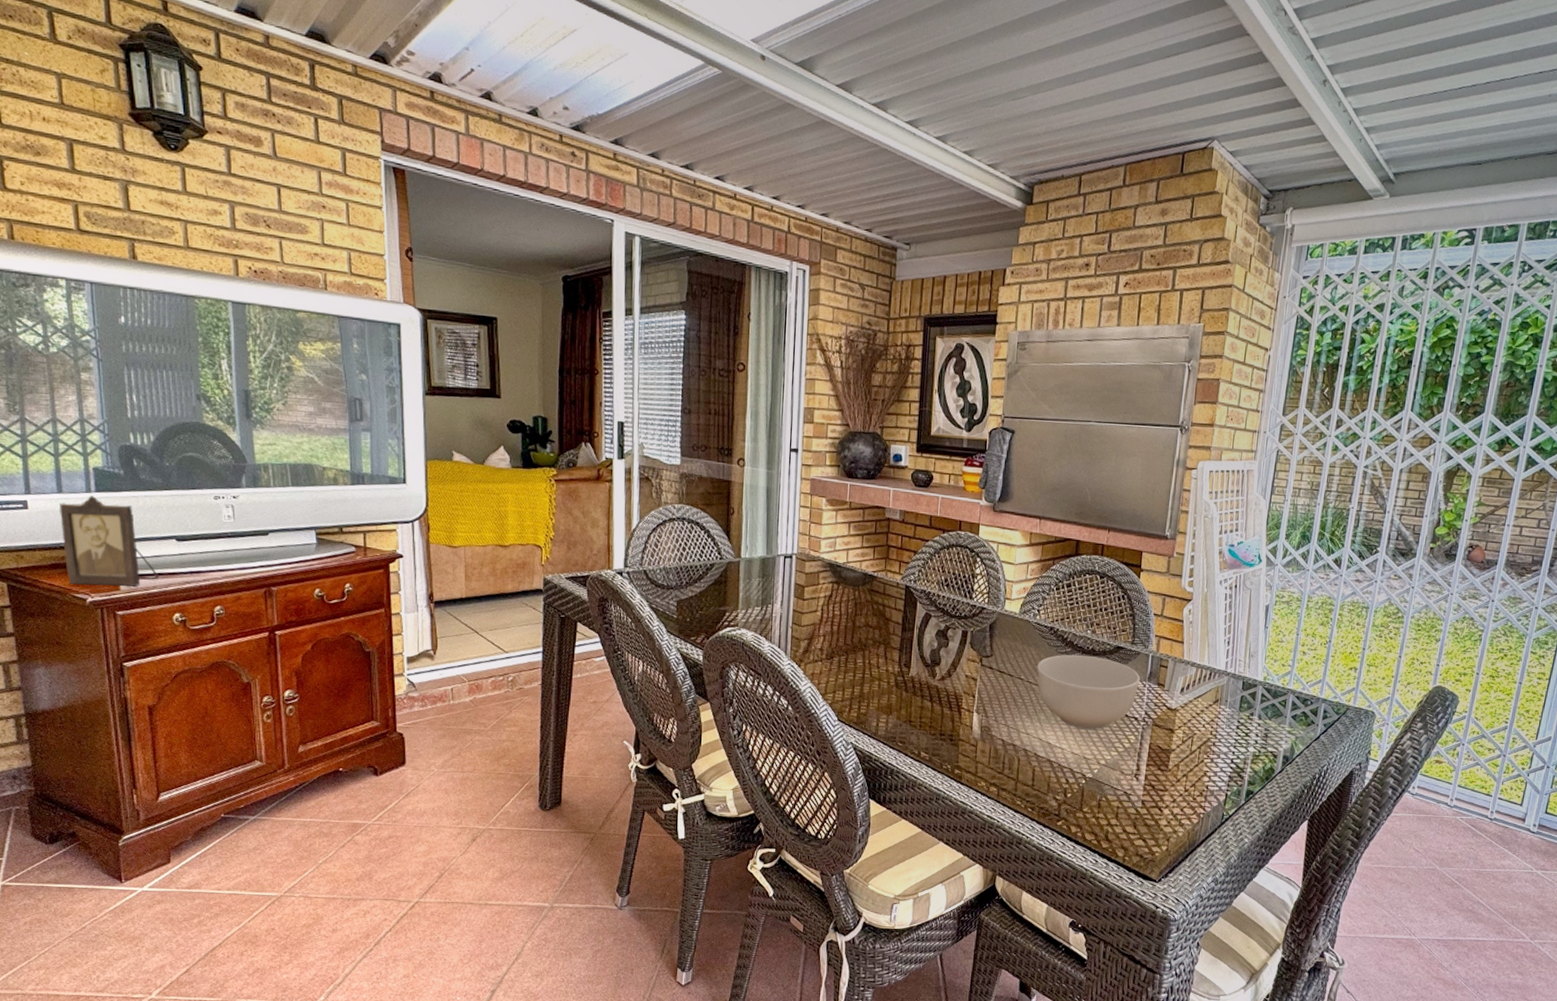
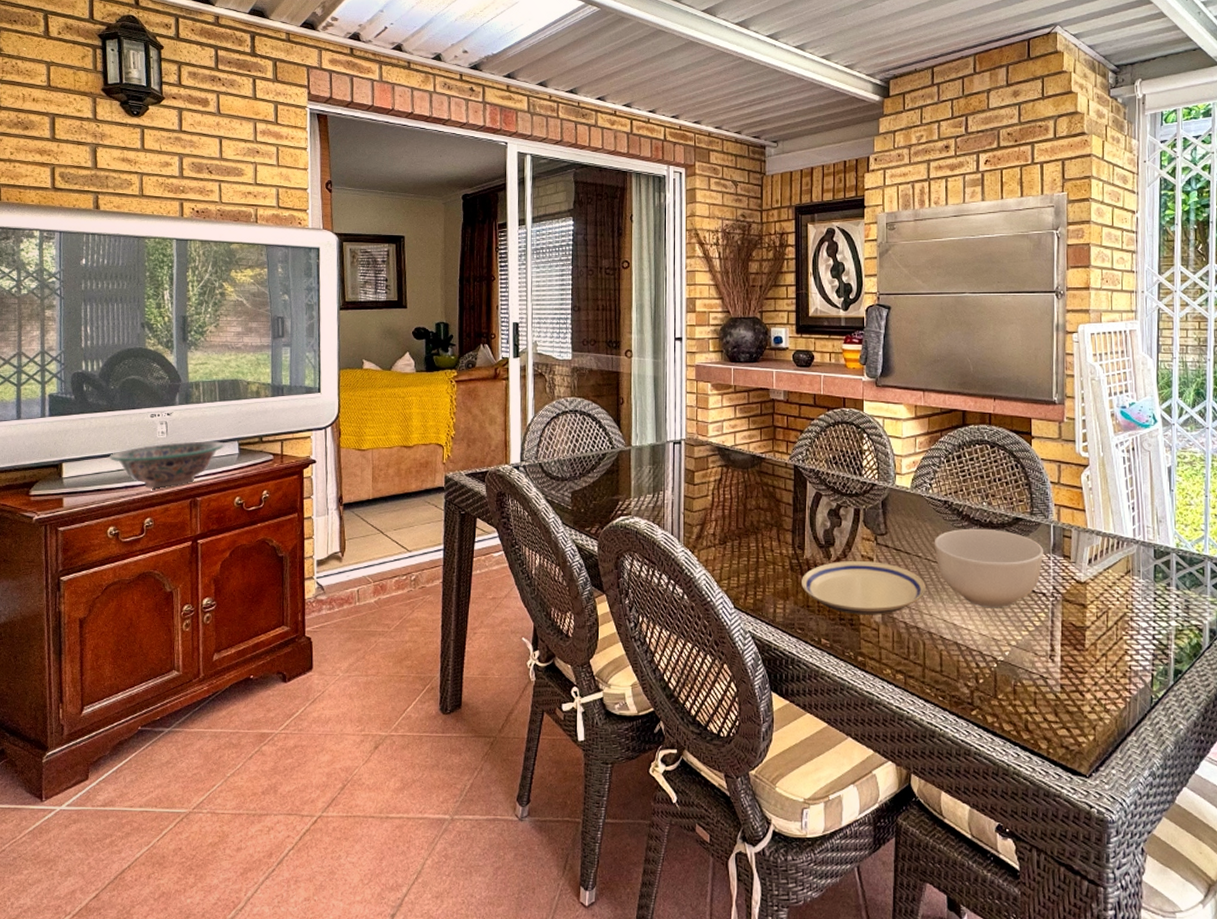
photo frame: present [60,496,158,587] -> none [17,420,98,504]
decorative bowl: none [169,527,301,576] -> present [109,441,225,489]
plate: none [905,680,1025,732] -> present [802,561,926,615]

